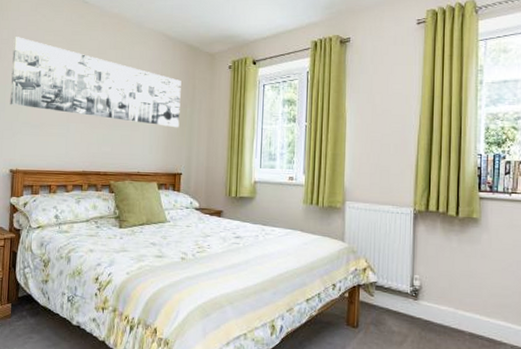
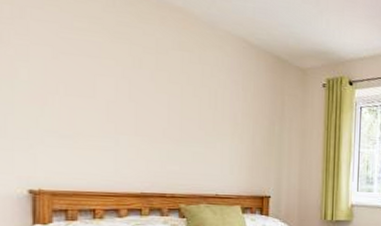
wall art: present [10,37,181,128] -> none [22,16,268,147]

